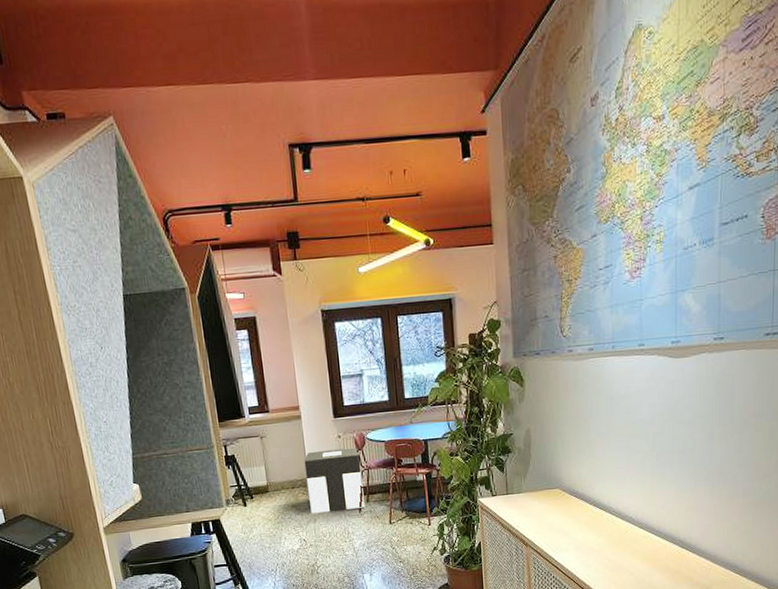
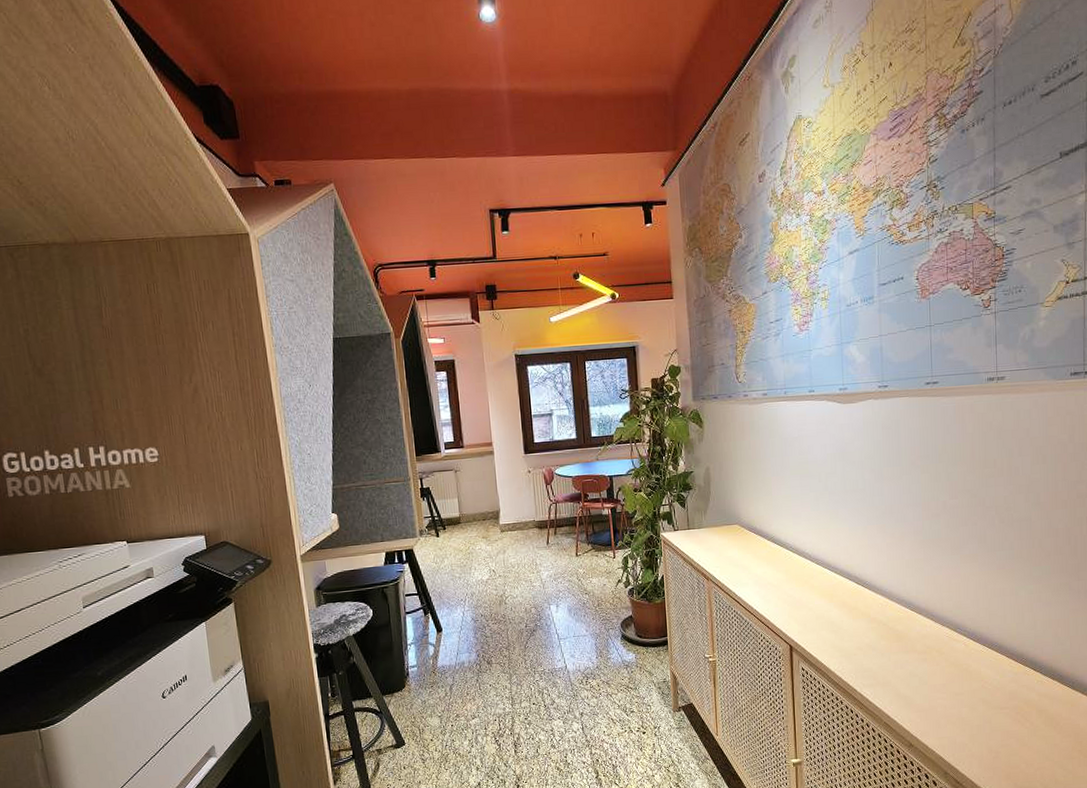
trash can: present [304,447,365,514] -> none [495,482,552,545]

